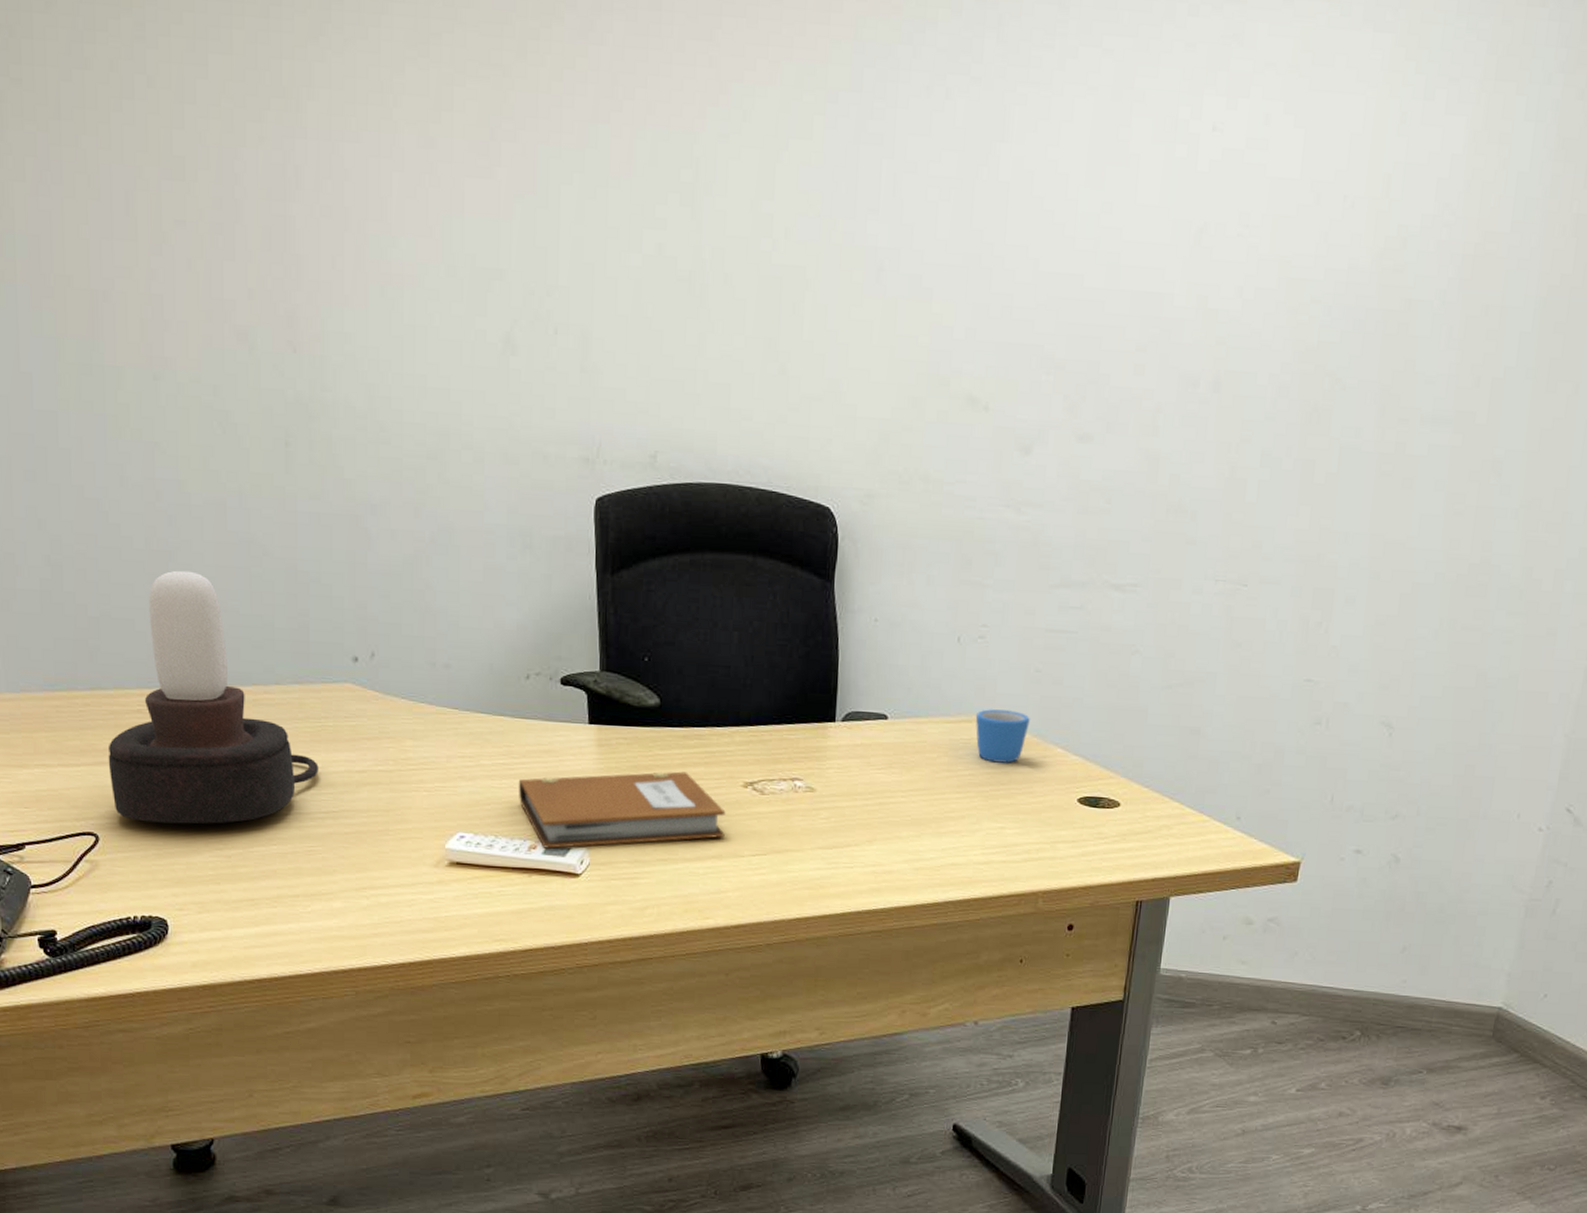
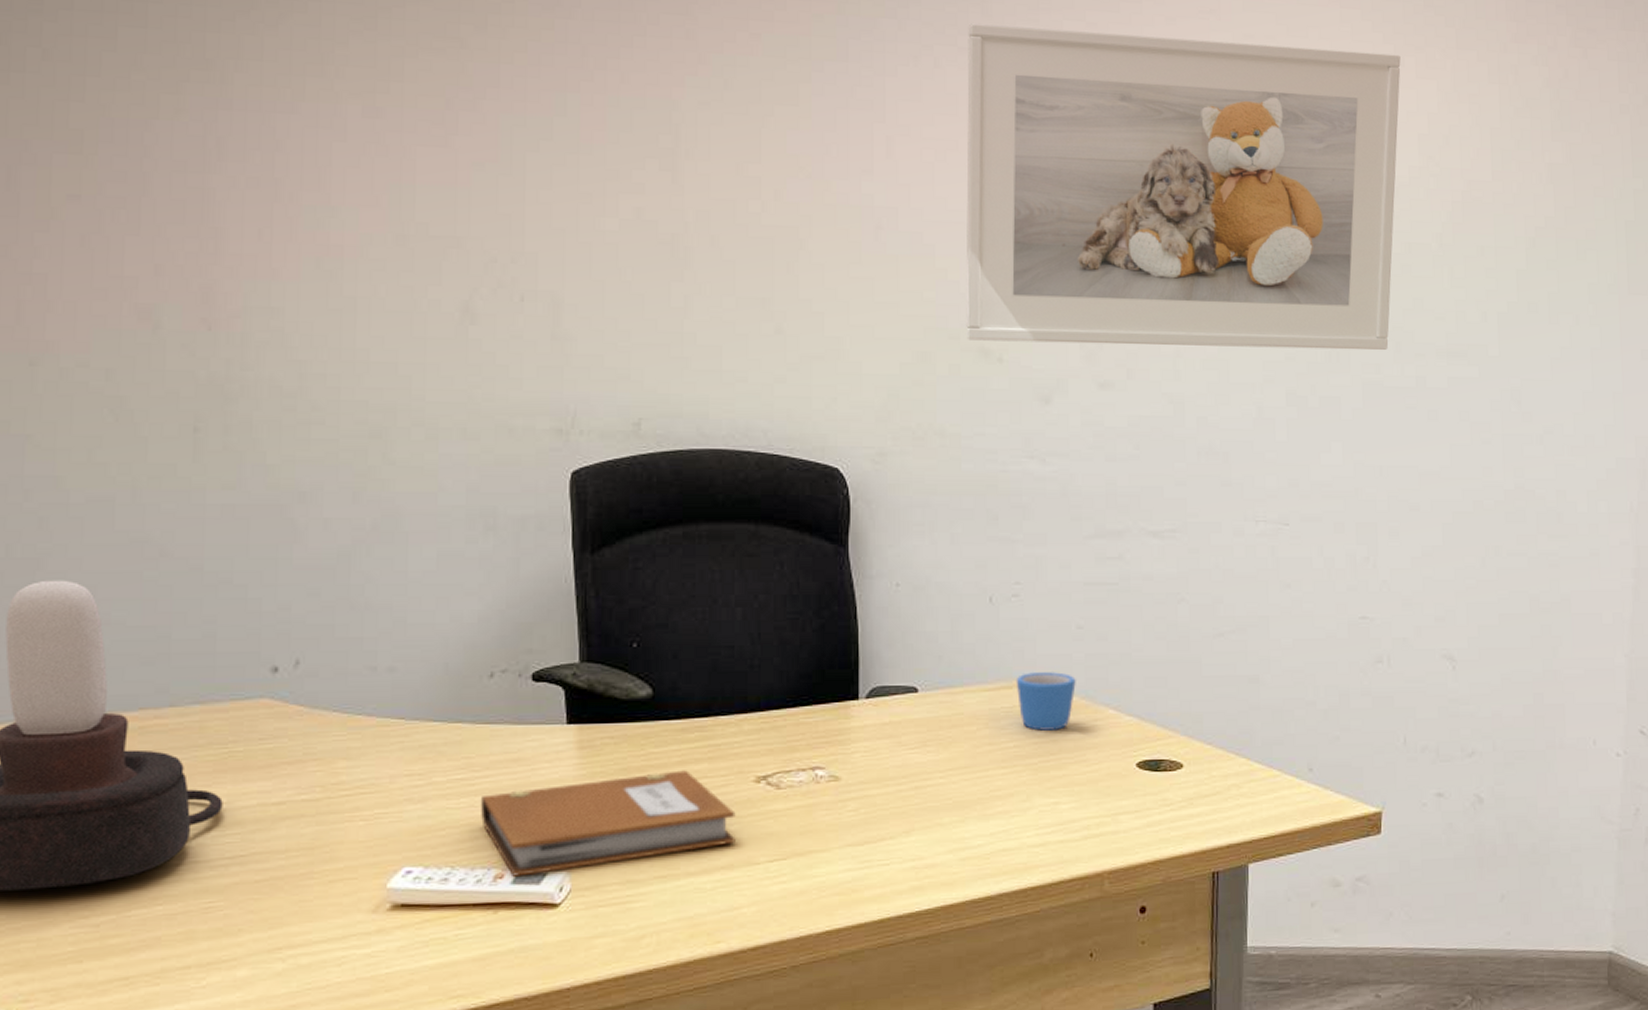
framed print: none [956,50,1432,414] -> present [966,23,1401,351]

